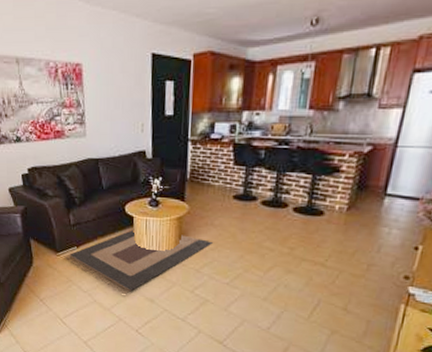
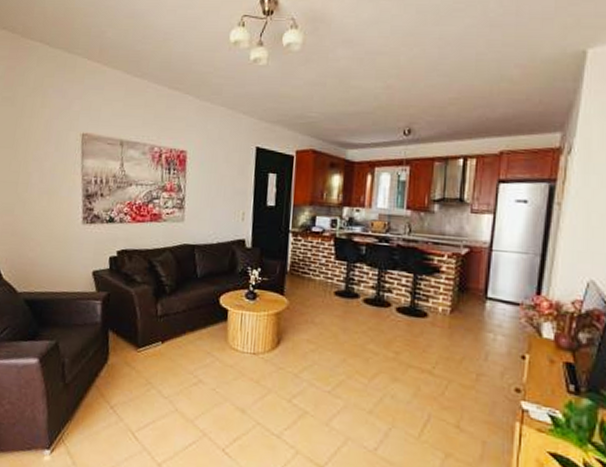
rug: present [64,229,214,294] -> none [146,323,314,402]

